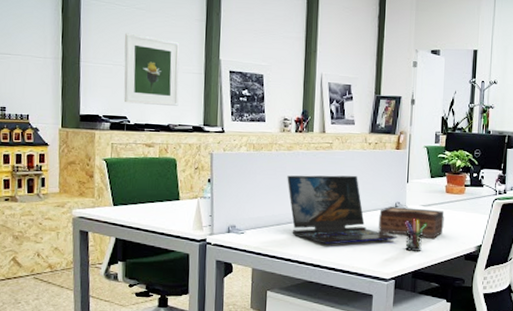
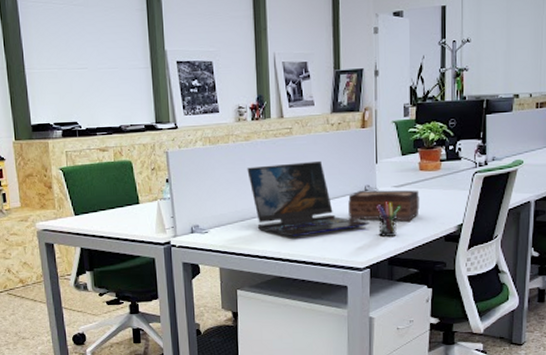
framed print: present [123,33,180,106] -> none [65,33,128,108]

